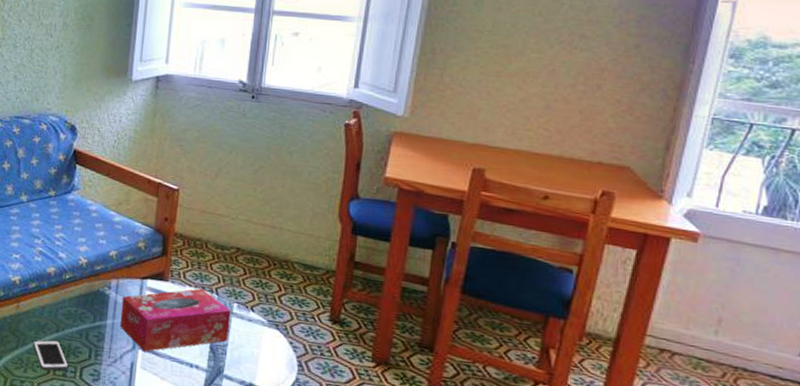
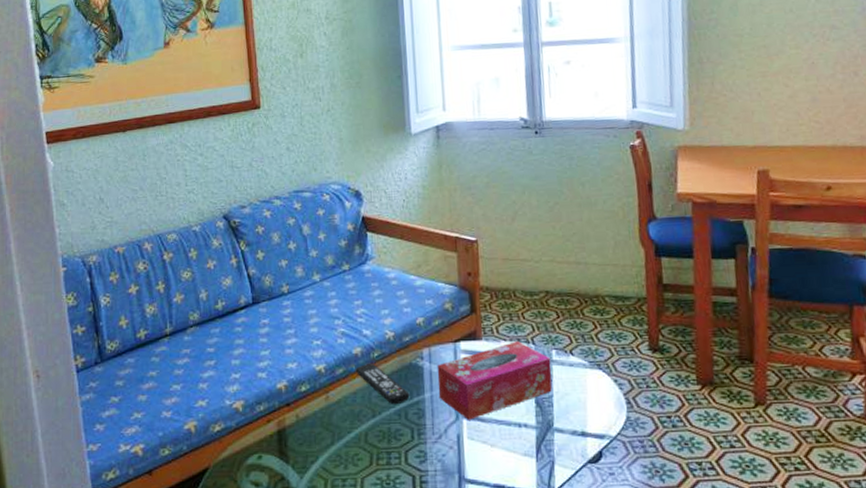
cell phone: present [33,340,69,371] -> none [350,427,392,463]
remote control: none [47,283,93,325] -> present [355,364,410,405]

